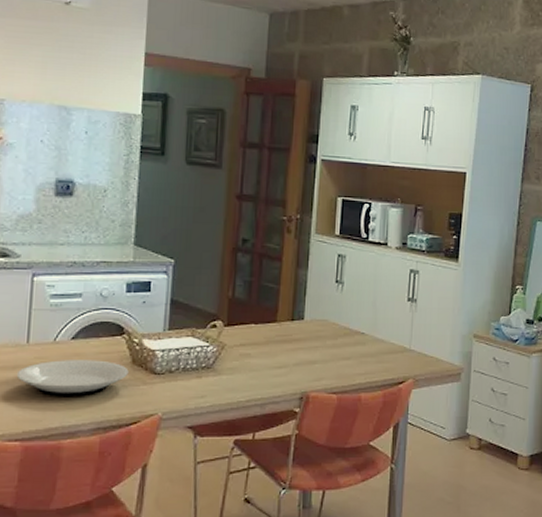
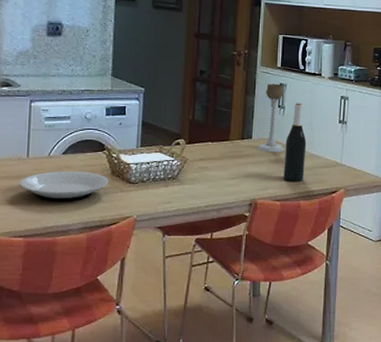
candle holder: none [310,254,343,337] -> present [257,83,284,153]
wine bottle: none [341,277,369,372] -> present [283,103,307,183]

